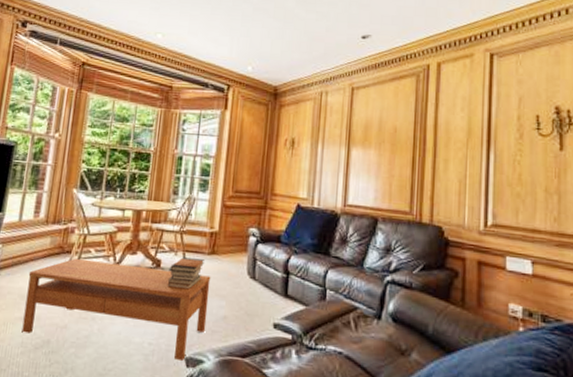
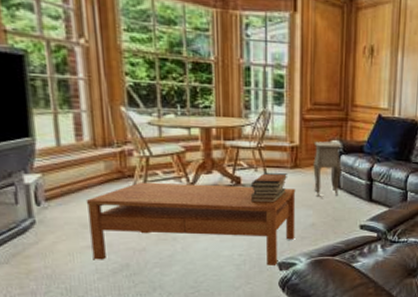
side table: none [229,228,260,289] -> present [313,141,342,198]

